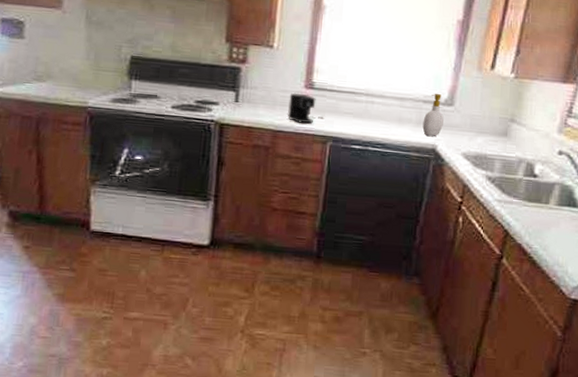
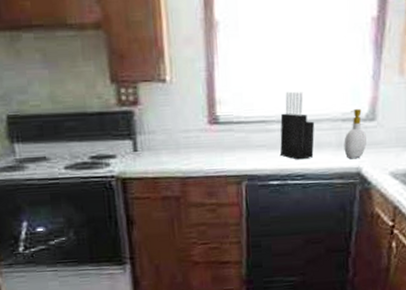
coffee maker: present [287,92,324,124] -> none [193,131,235,165]
knife block: none [365,70,399,130] -> present [280,91,315,160]

